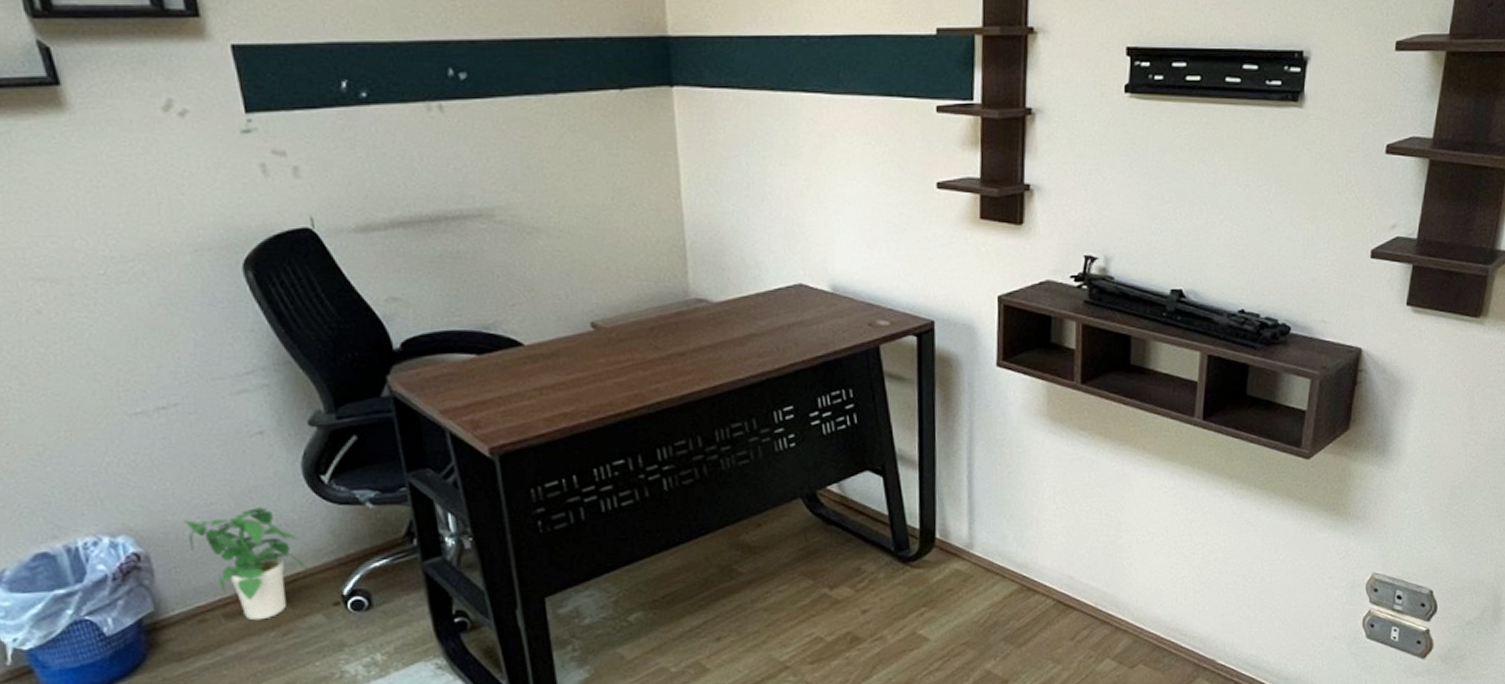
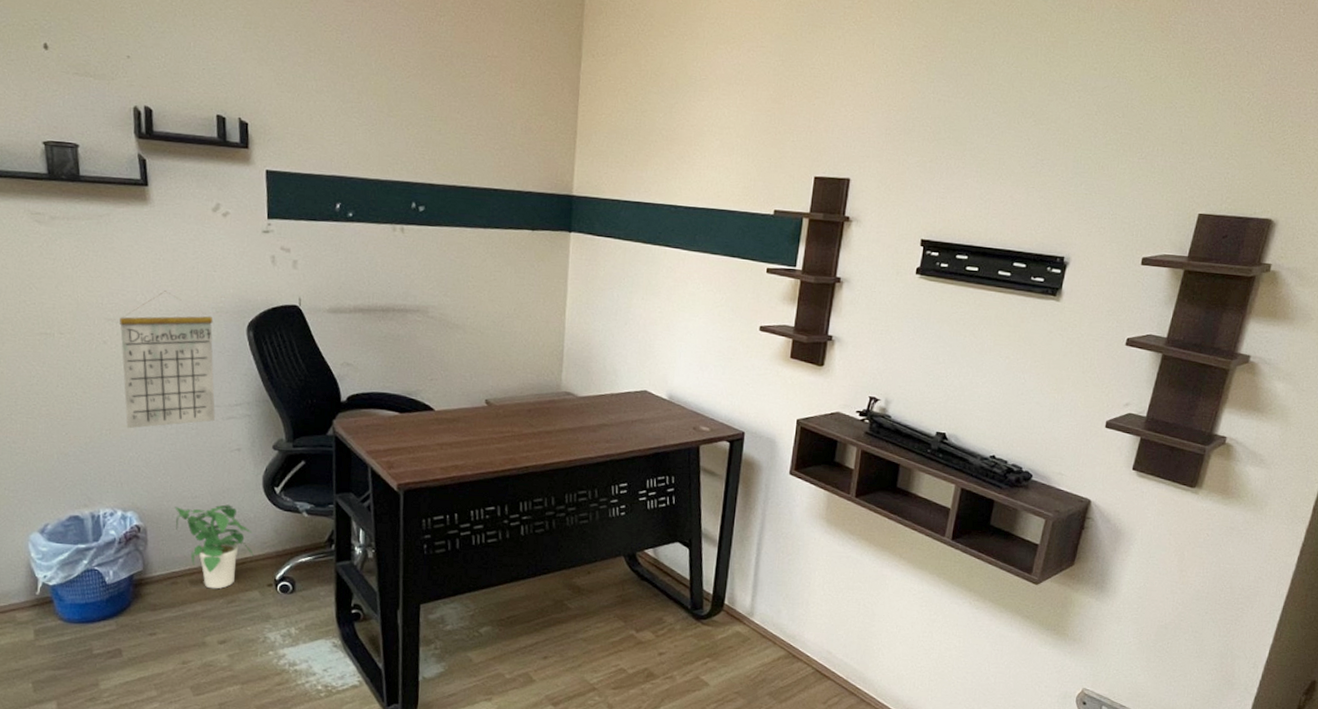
calendar: none [54,229,219,426] -> present [120,291,215,429]

